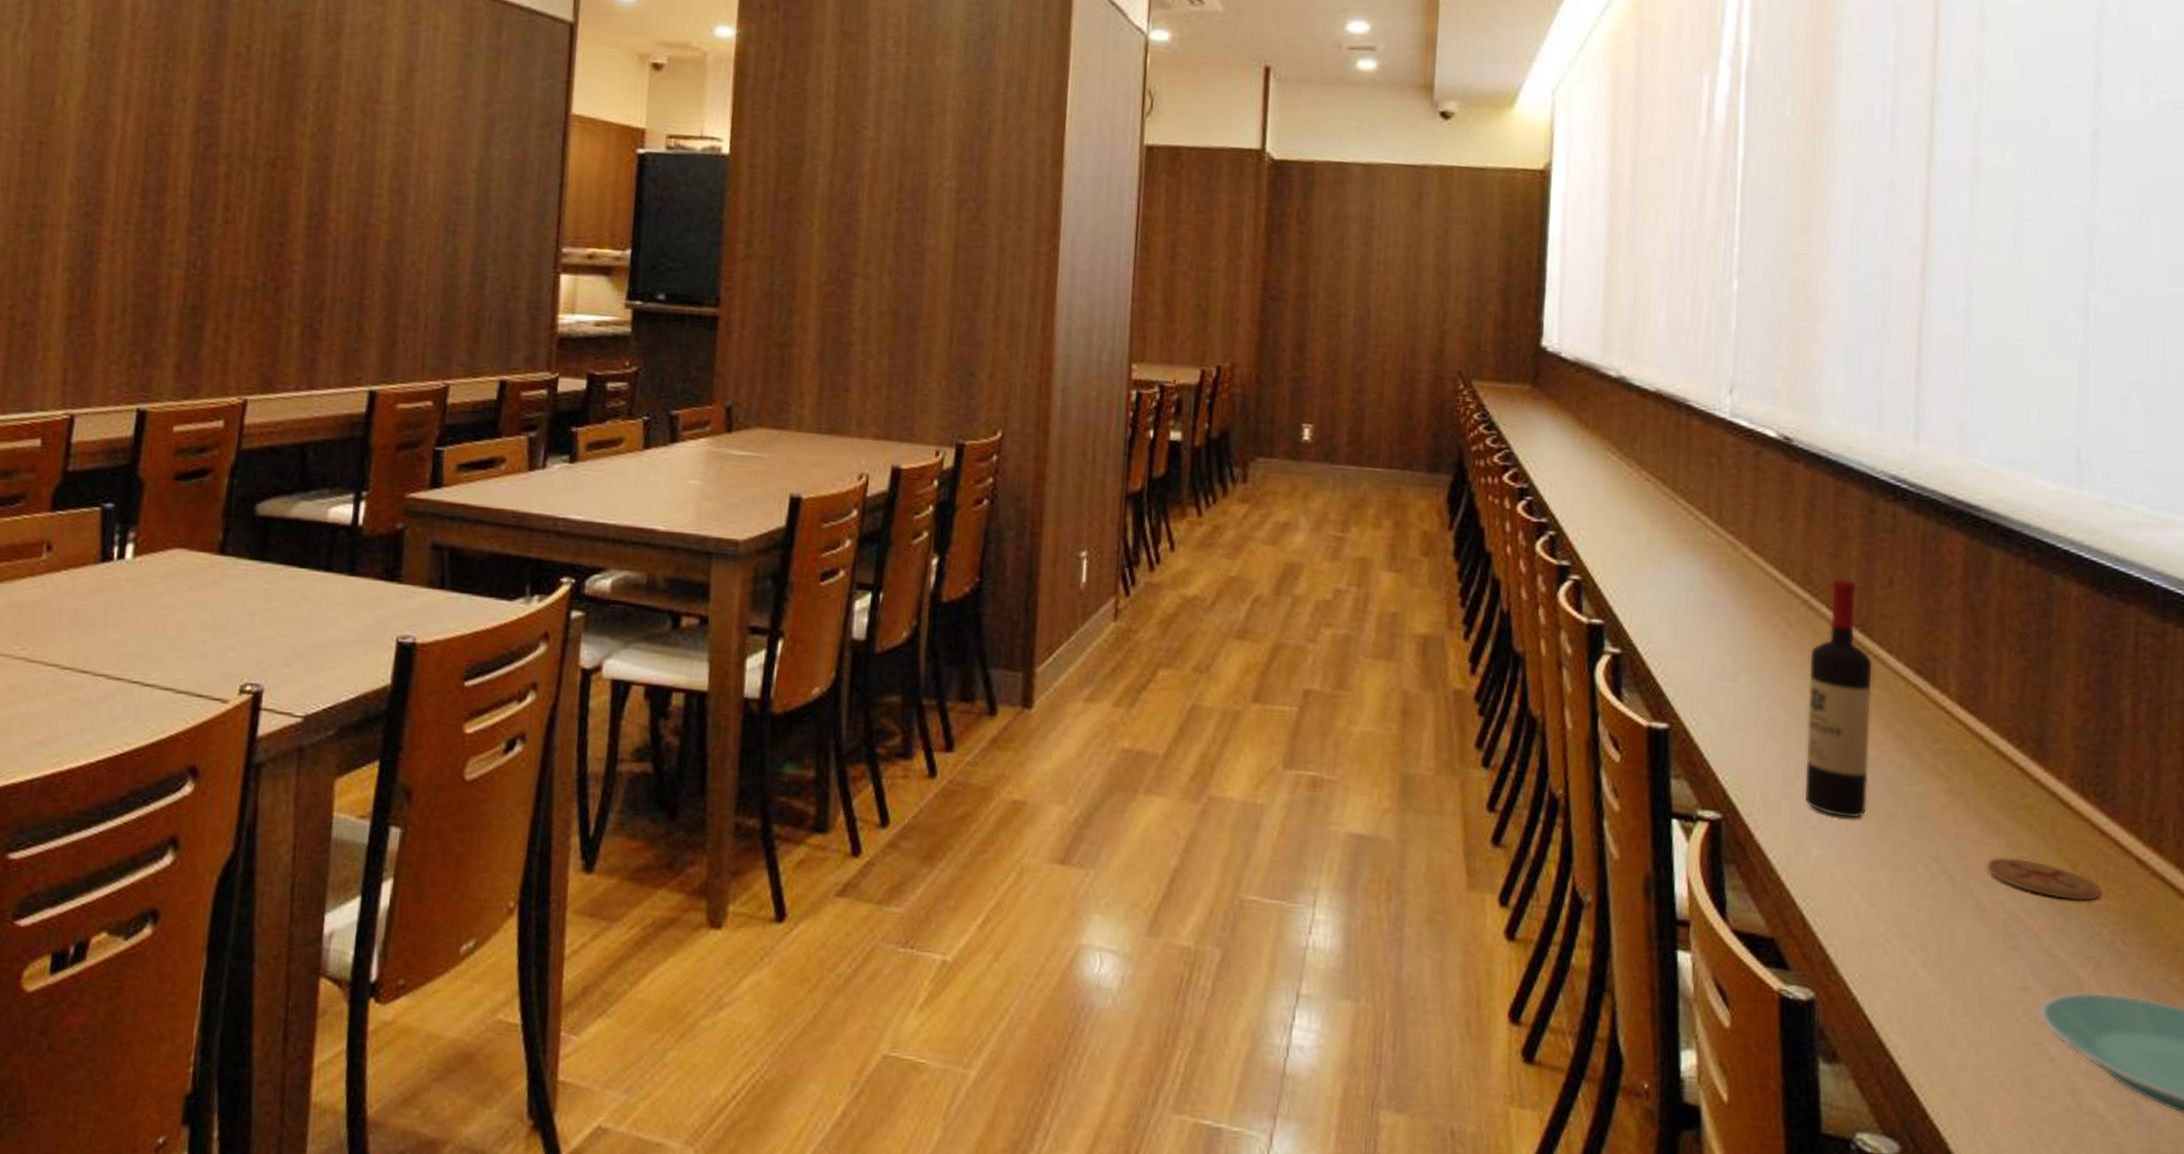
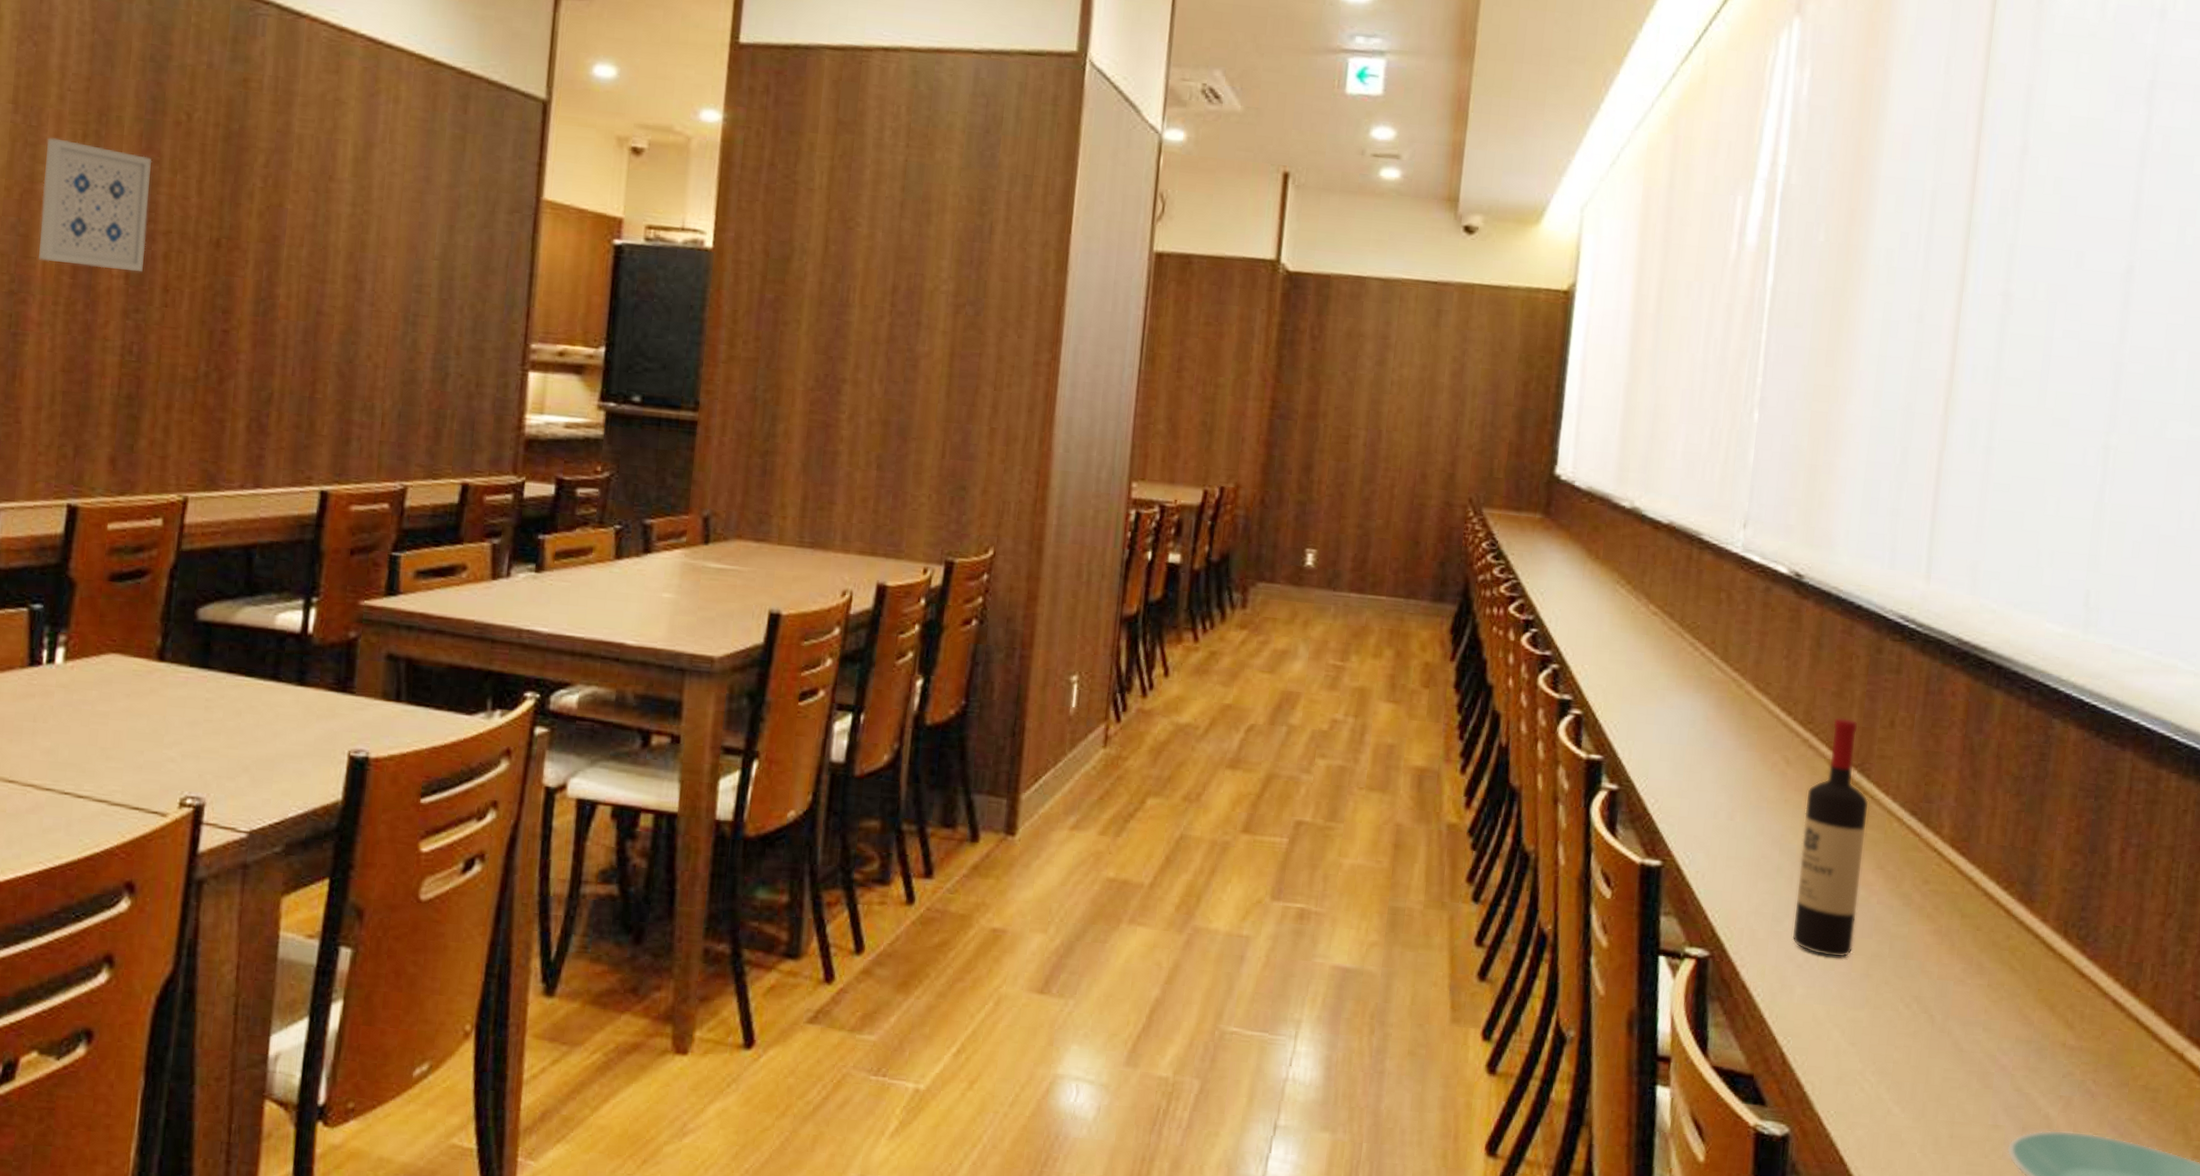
wall art: none [112,72,215,192] -> present [39,137,152,272]
coaster: present [1986,856,2101,902] -> none [1966,997,2077,1042]

